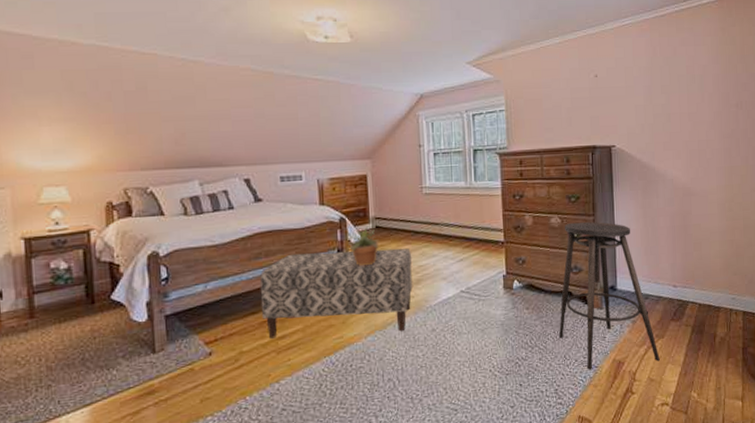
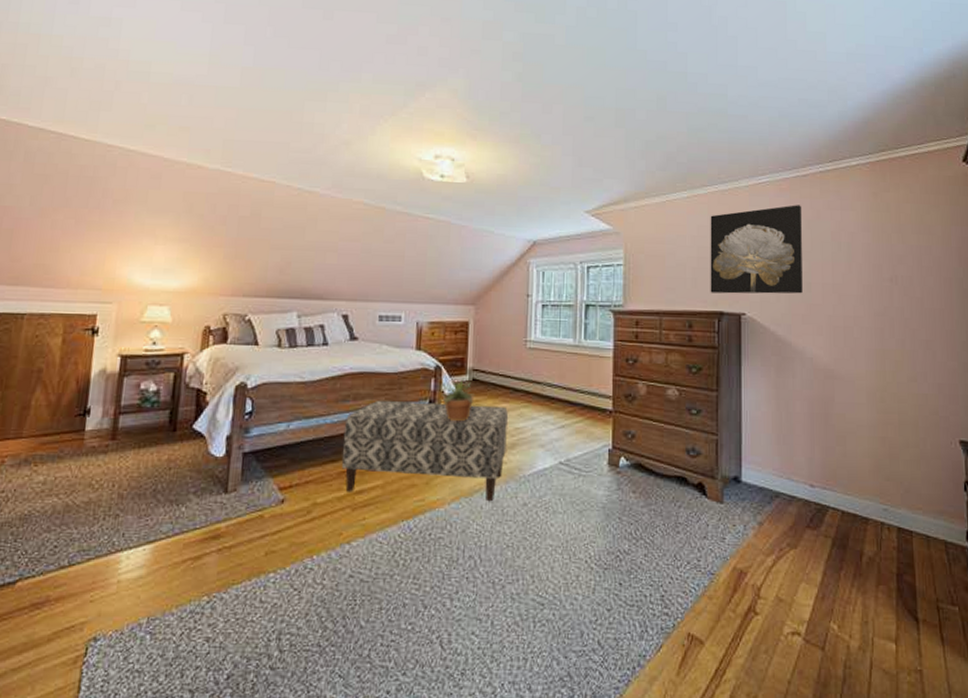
stool: present [558,221,660,370] -> none [668,397,791,577]
wall art: none [581,43,663,130] -> present [710,205,803,294]

